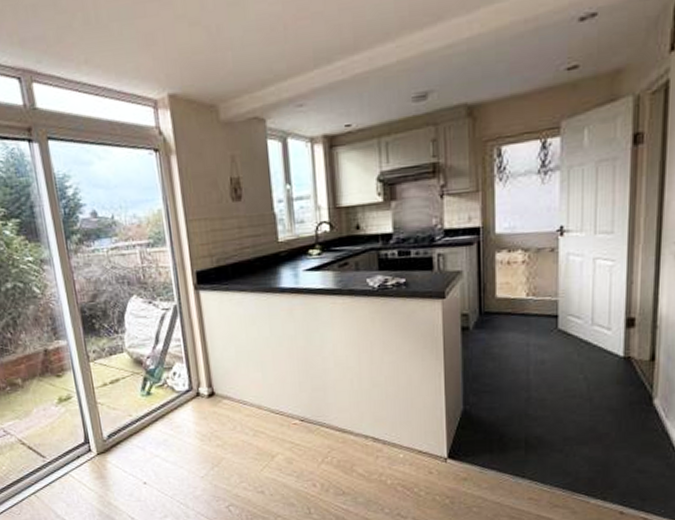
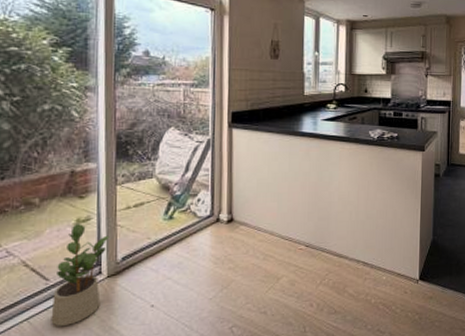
potted plant: none [49,402,96,500] -> present [51,224,110,326]

